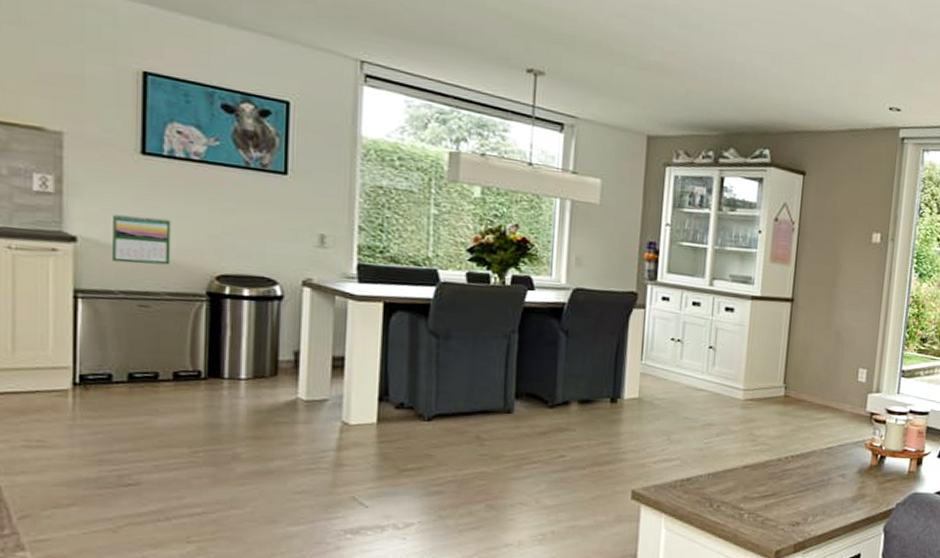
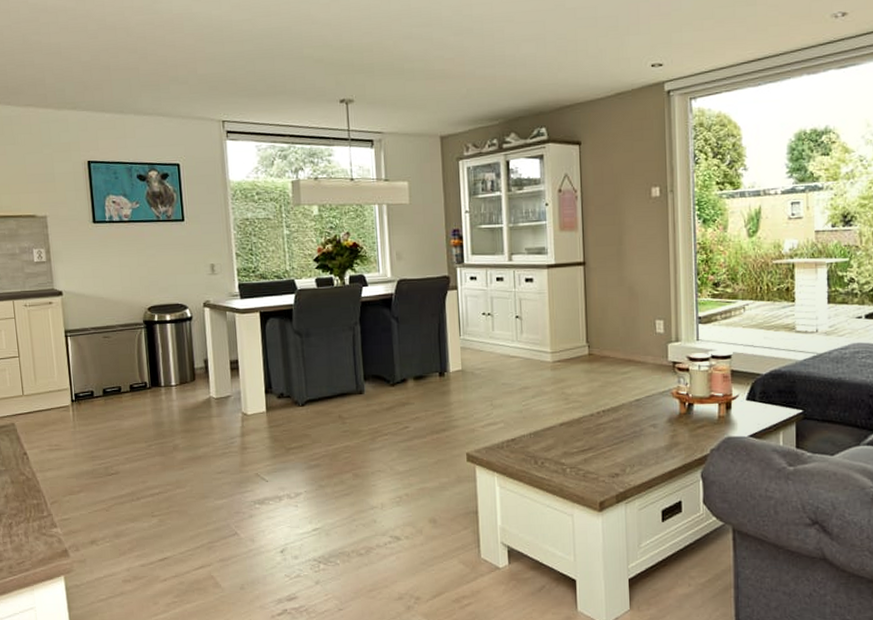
calendar: present [111,213,171,265] -> none [81,269,119,306]

